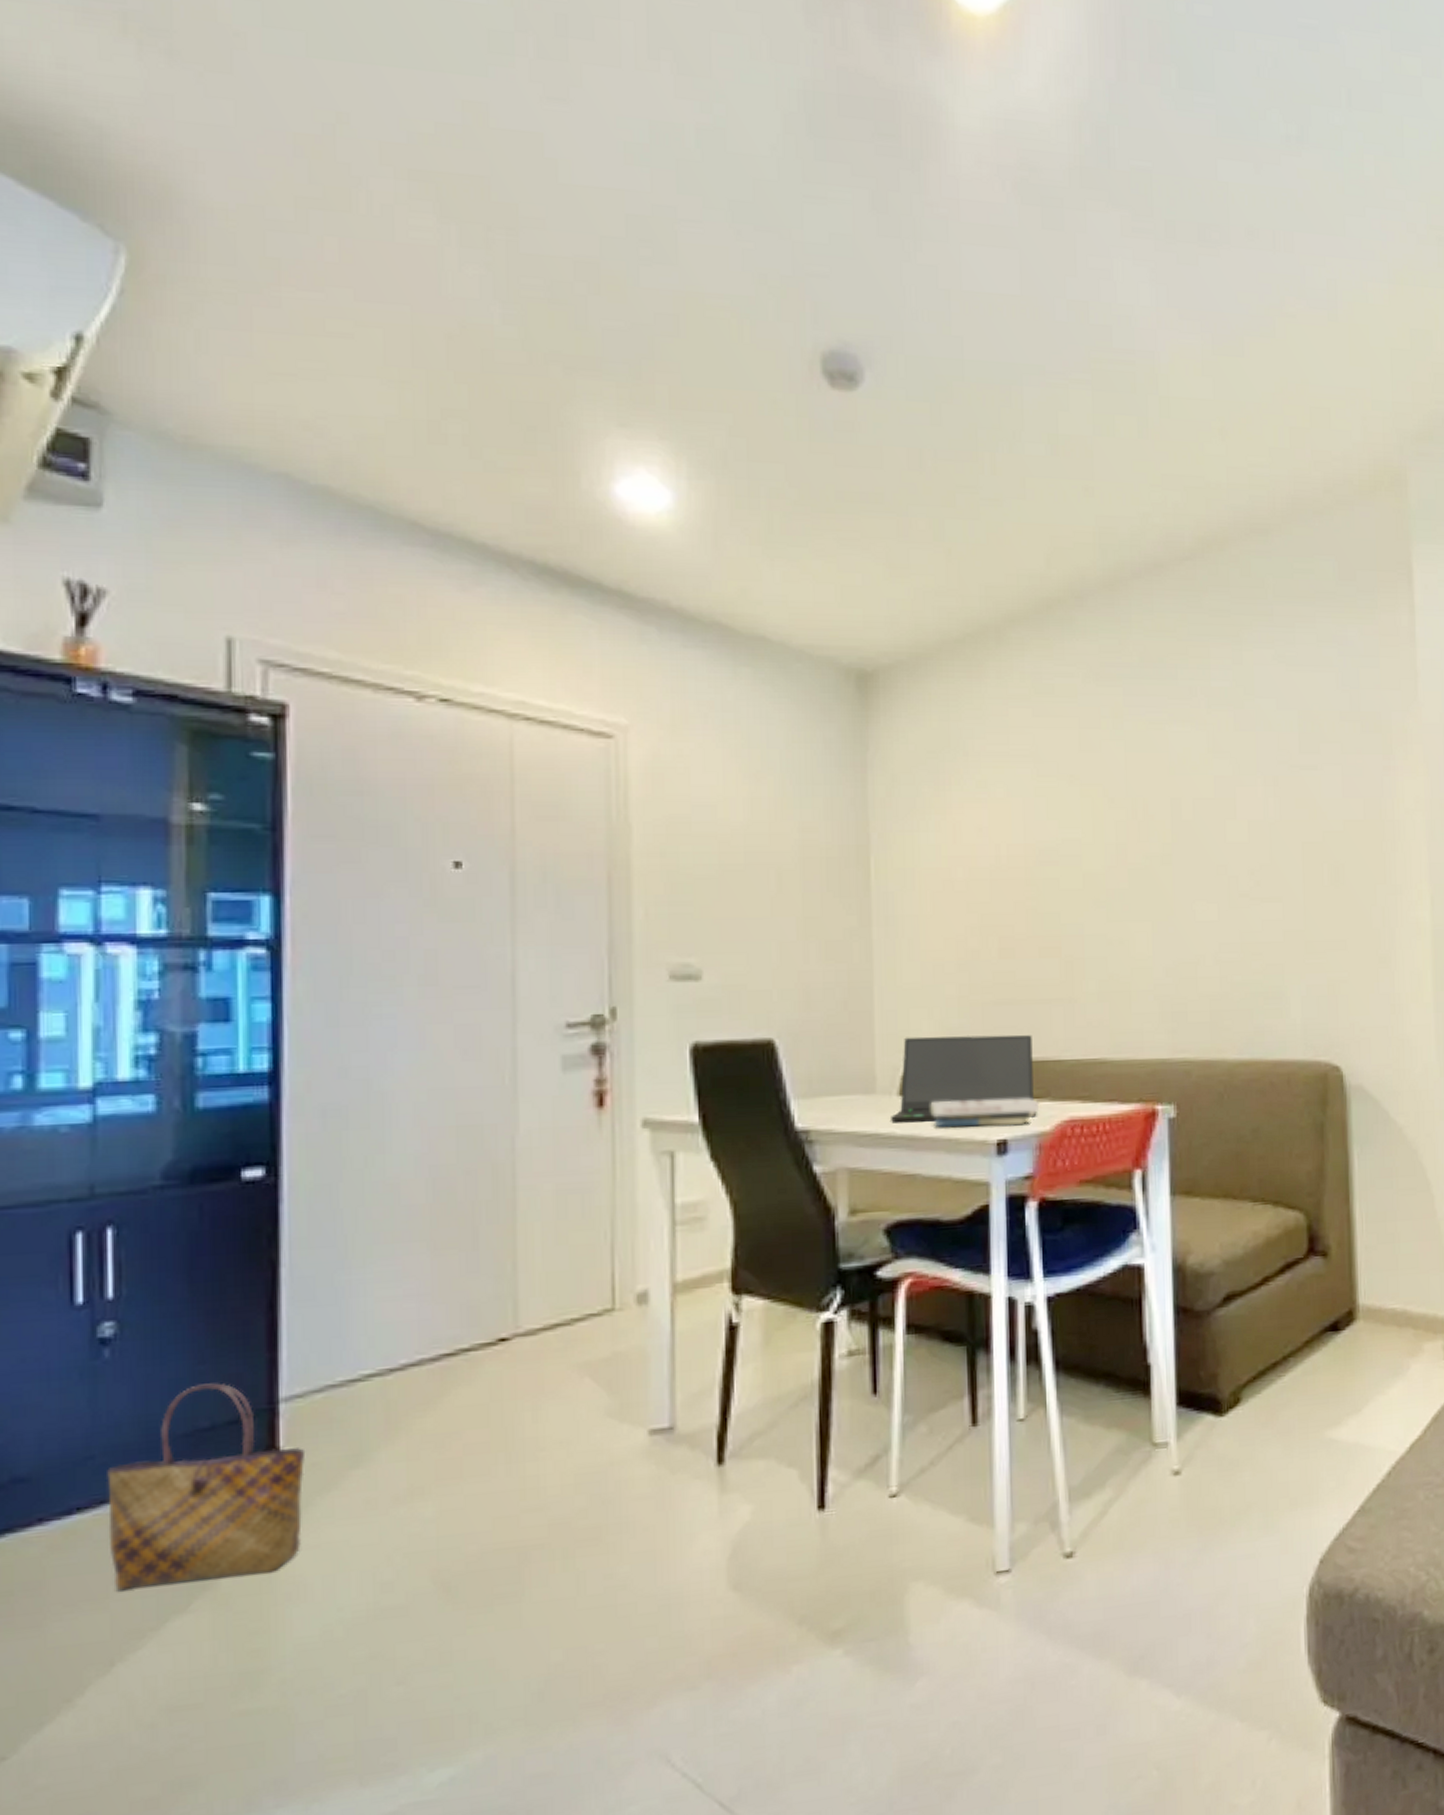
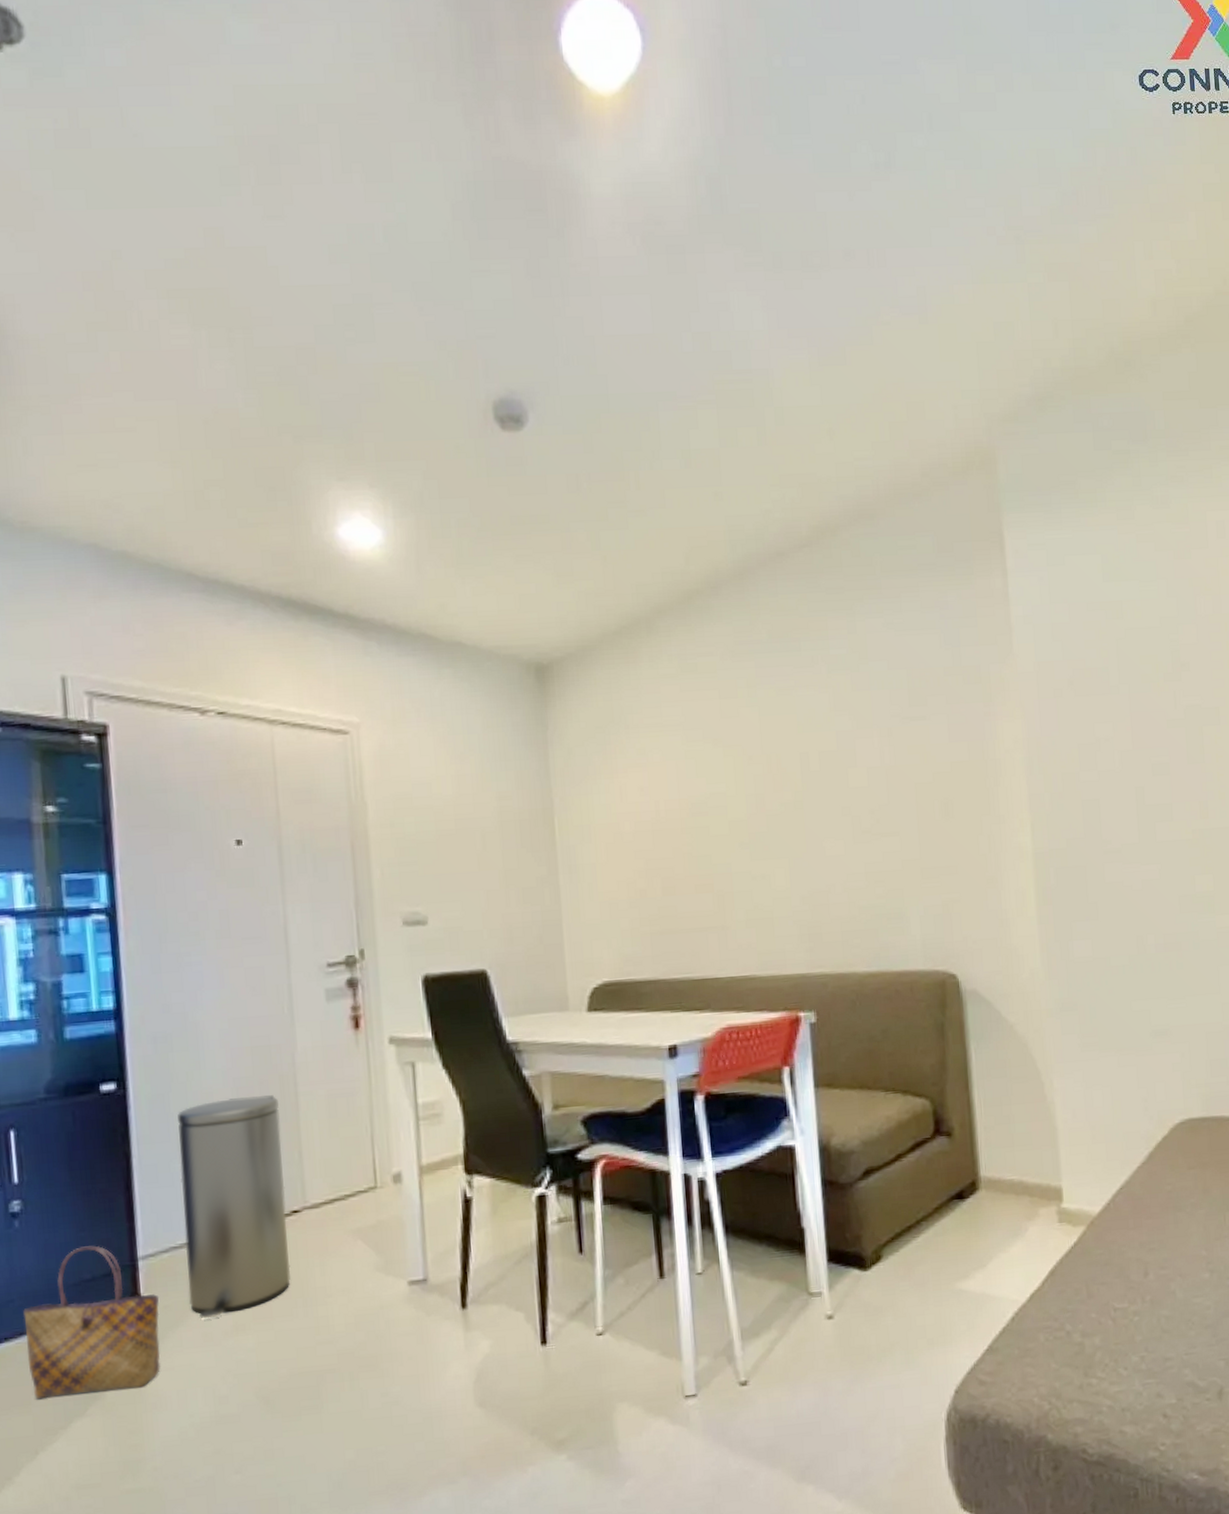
pedal bin: none [347,1189,492,1479] -> present [178,1095,290,1318]
laptop: present [891,1034,1037,1123] -> none [582,958,700,1034]
books: present [930,1098,1038,1128] -> none [613,1011,701,1037]

